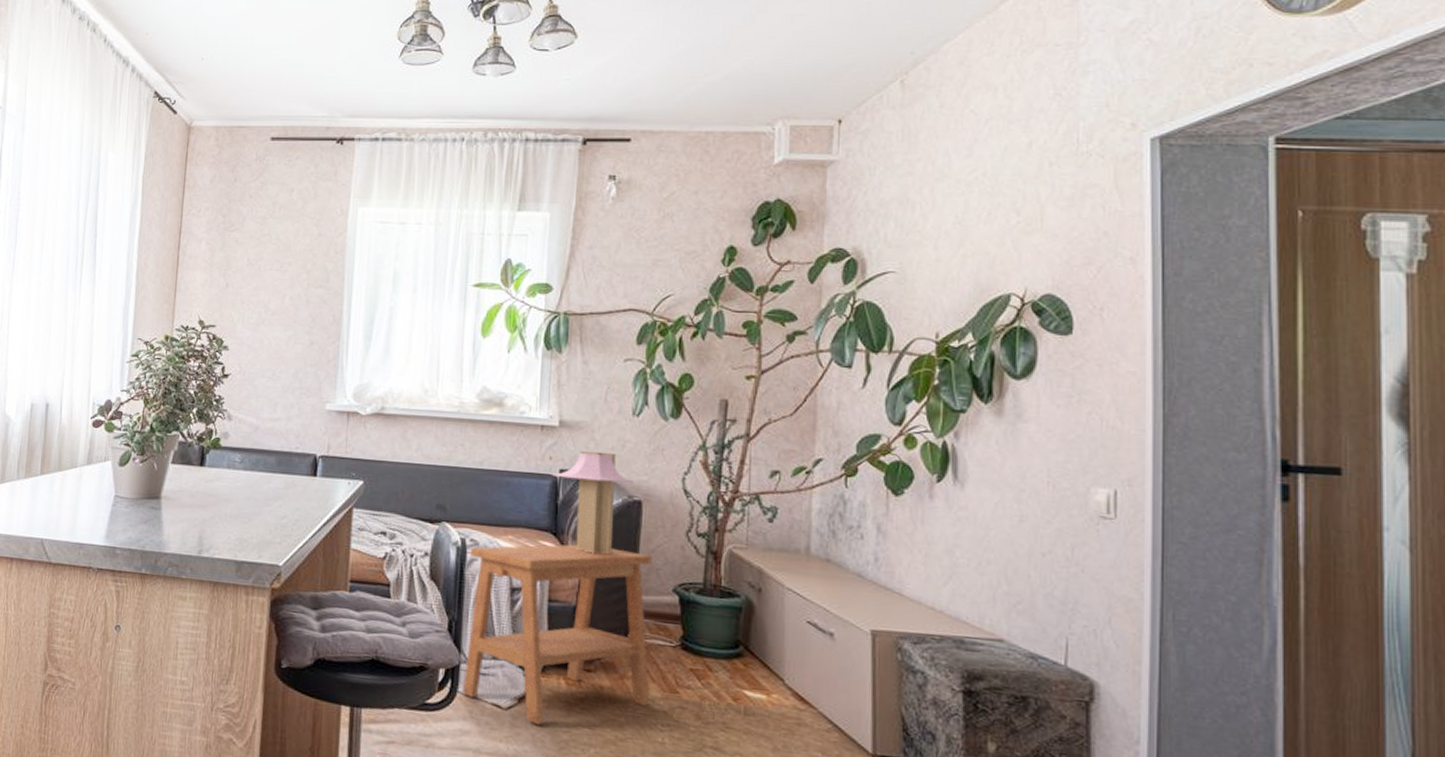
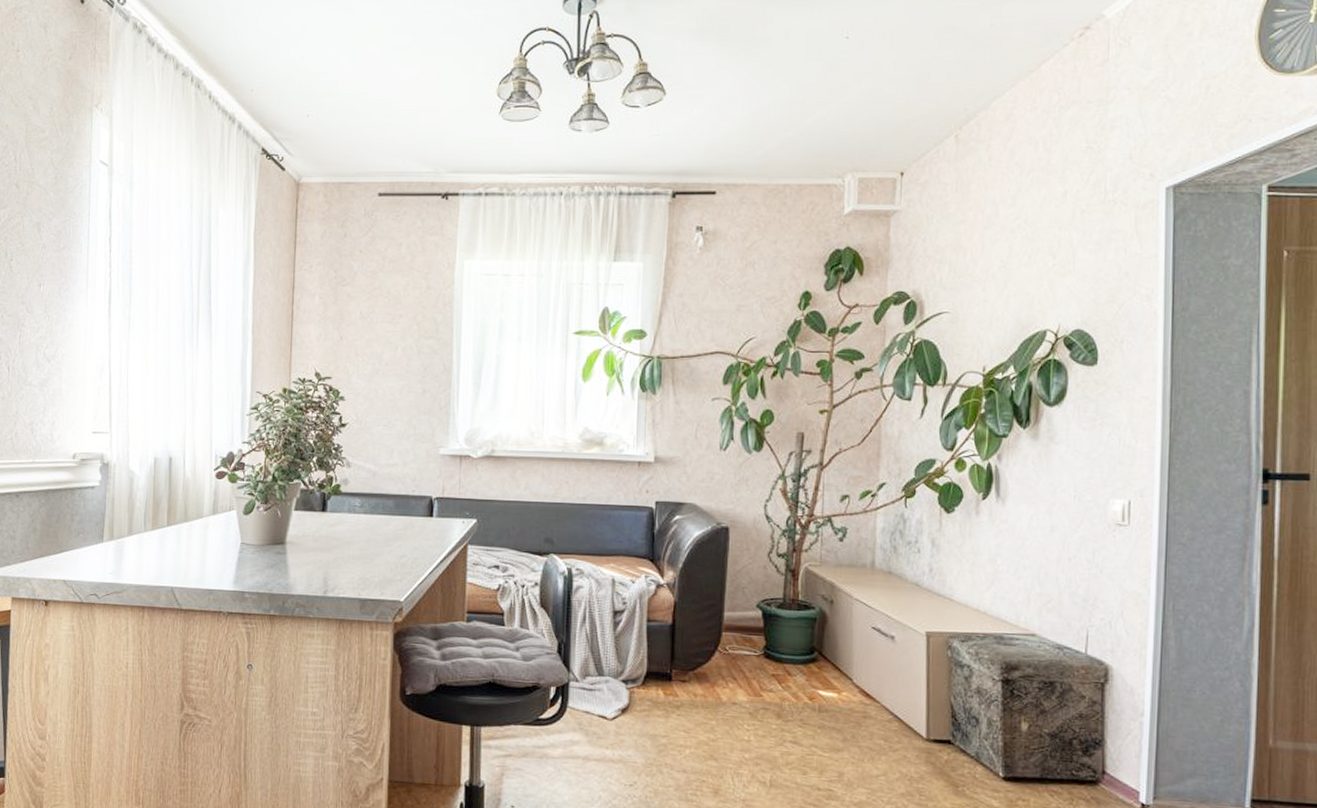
side table: present [462,544,652,725] -> none [572,569,738,731]
table lamp: present [552,450,633,554] -> none [648,483,721,577]

